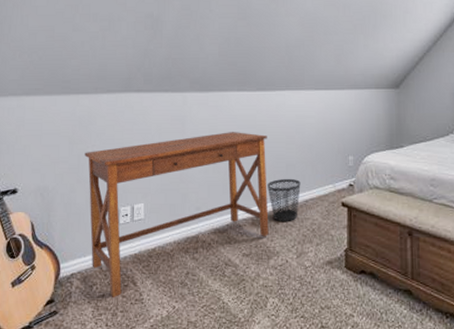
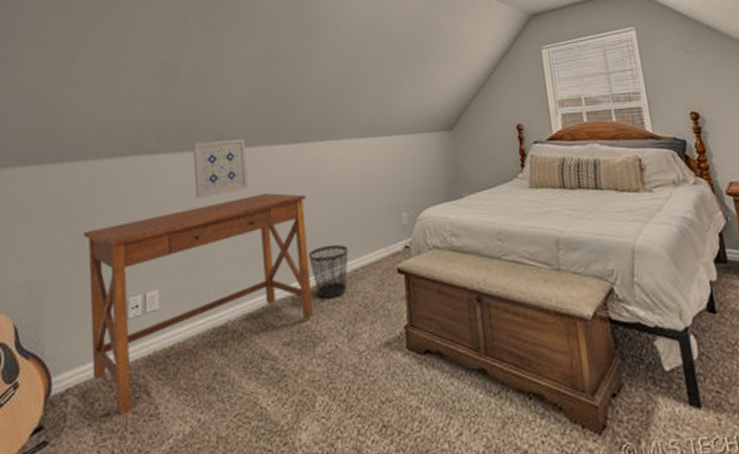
wall art: none [173,85,219,132] -> present [192,139,248,199]

